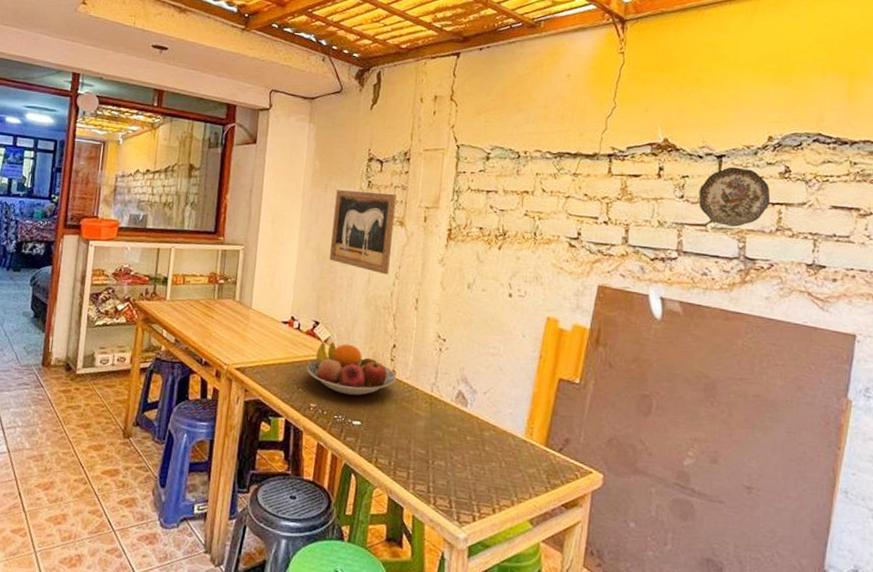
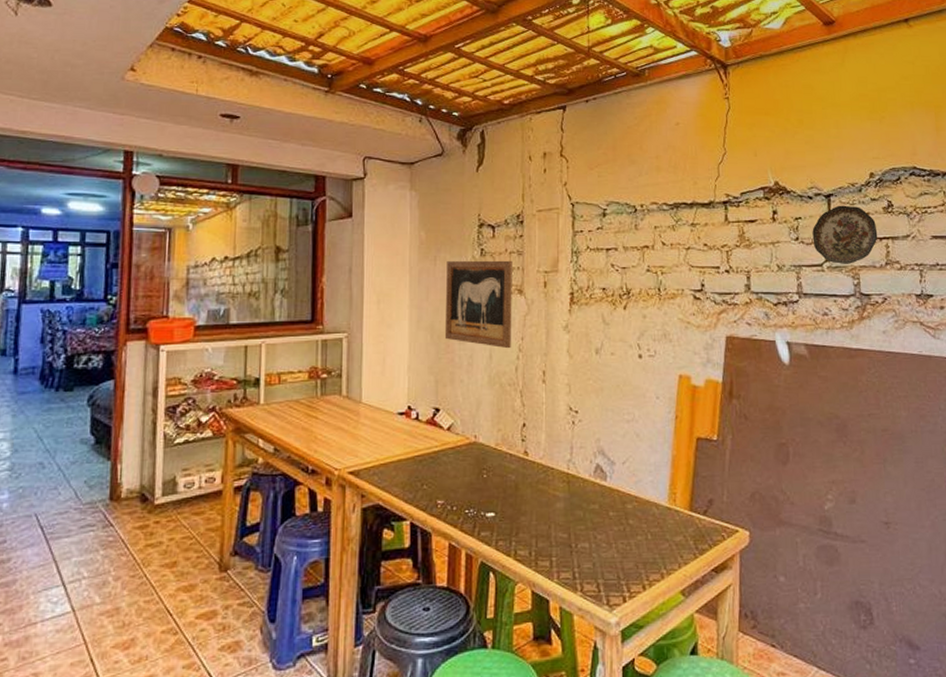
fruit bowl: present [307,342,396,396] -> none [430,429,529,486]

